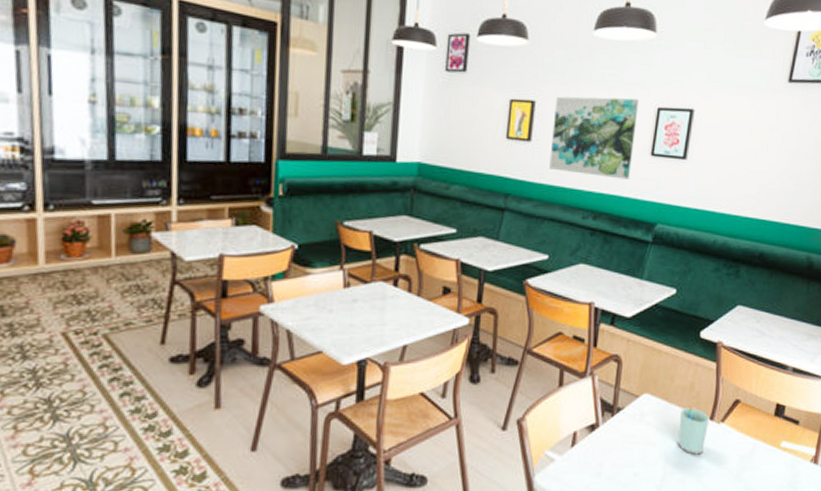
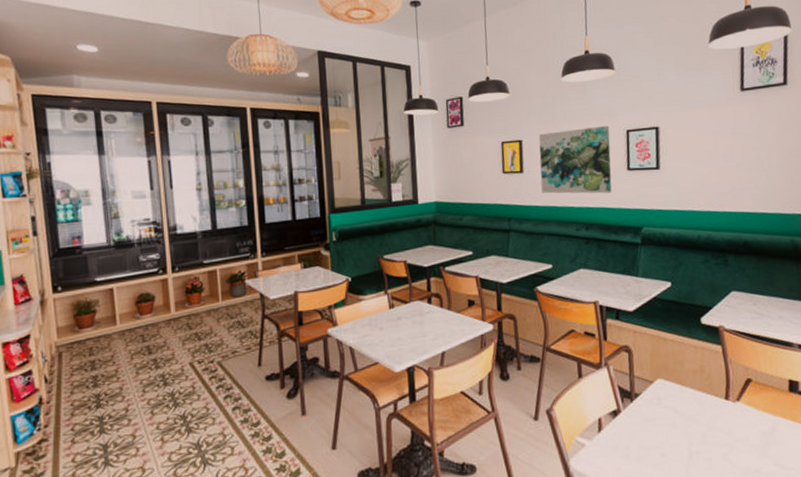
cup: present [678,408,710,455] -> none [695,389,725,434]

